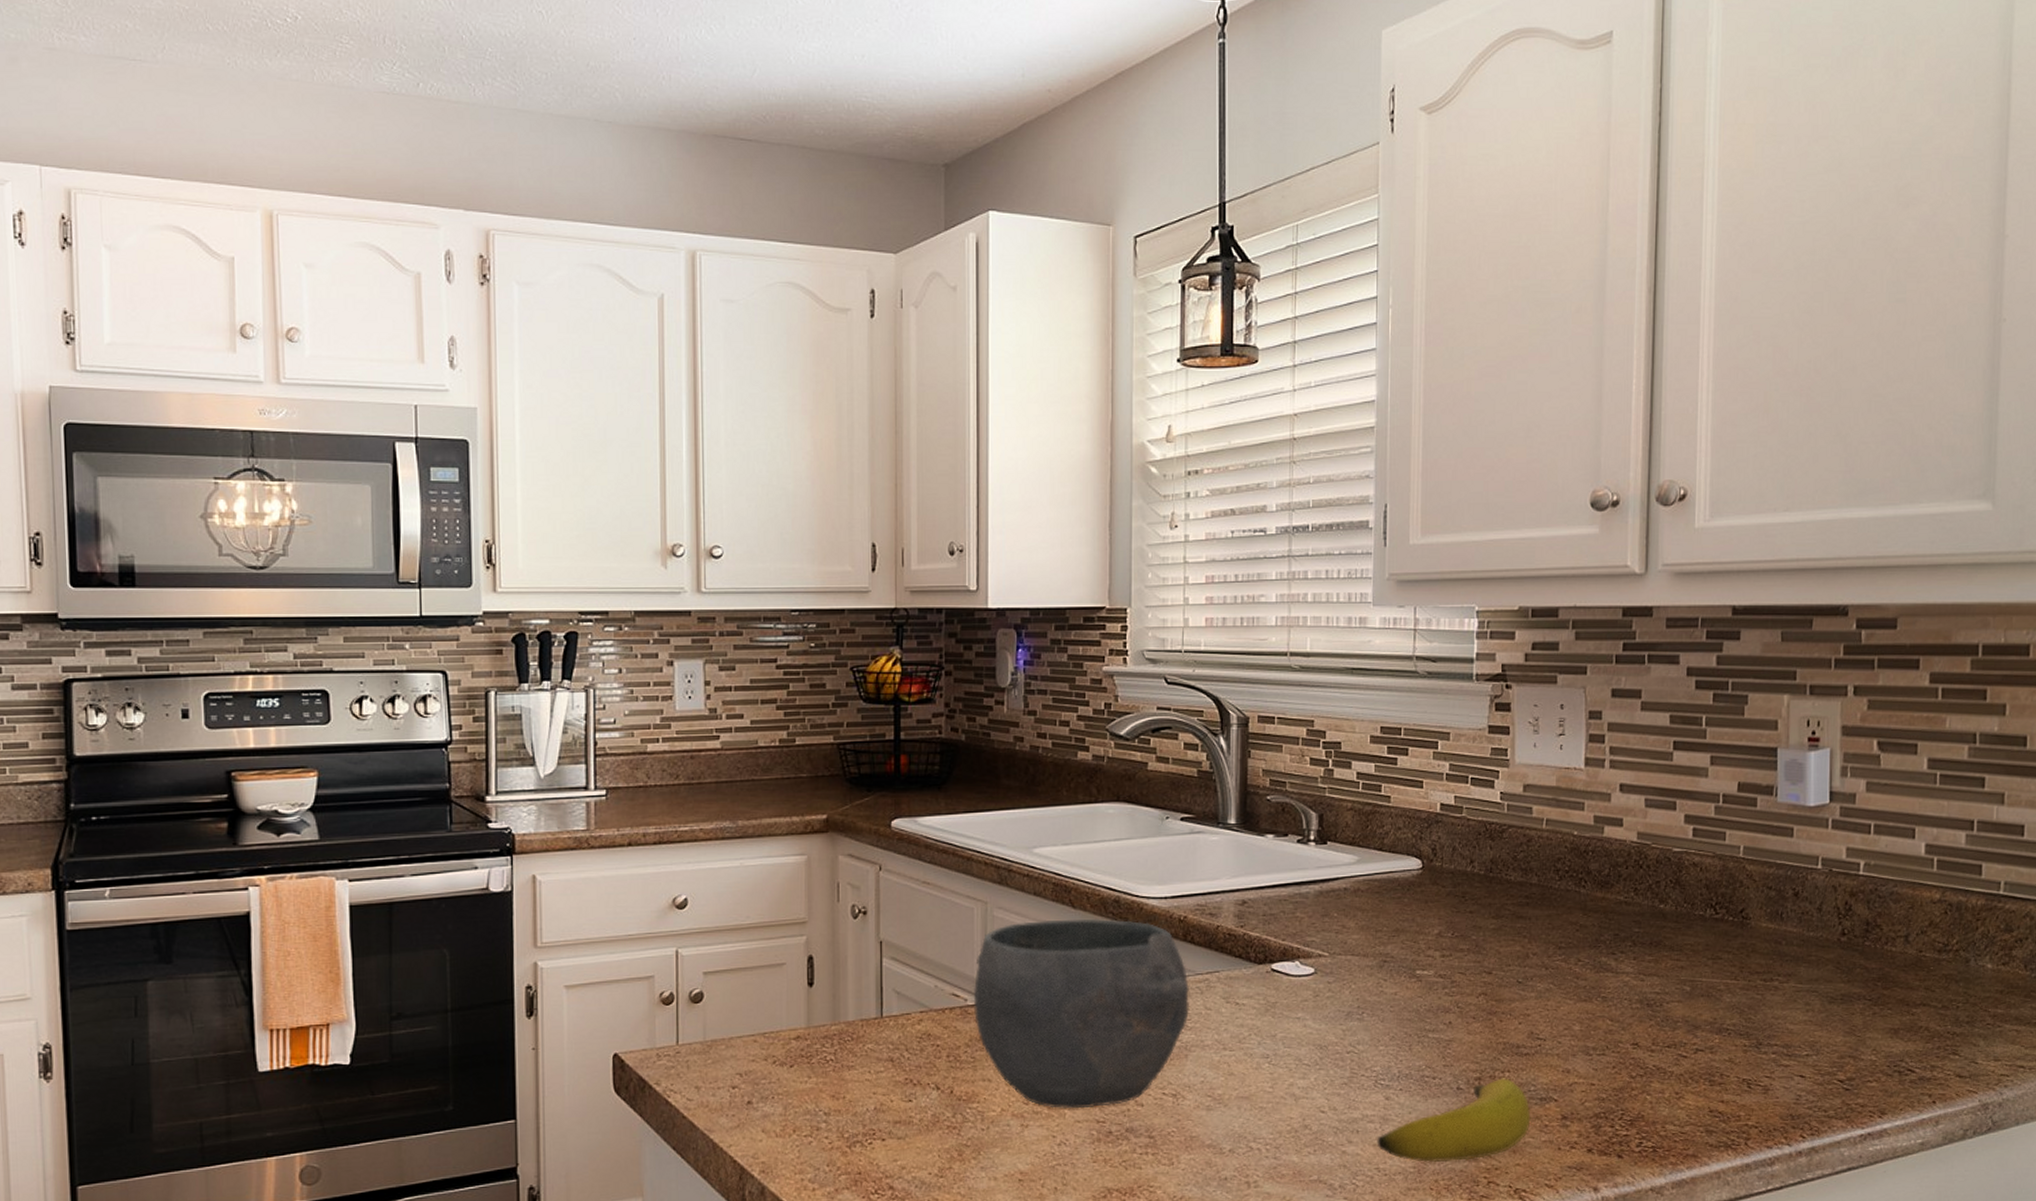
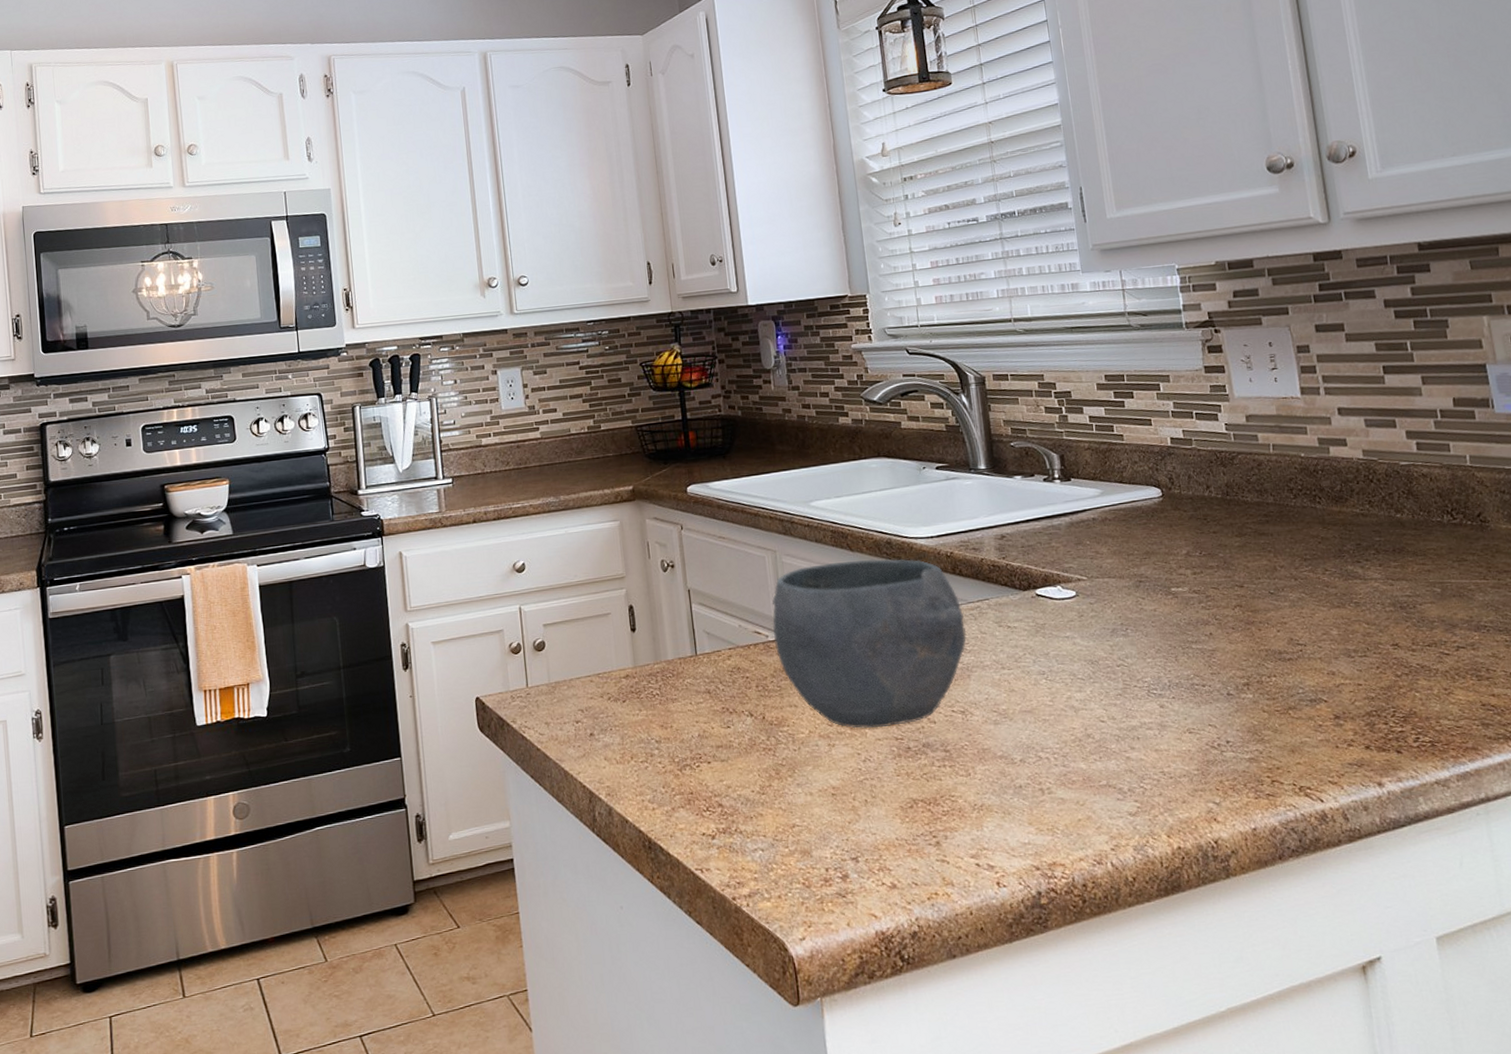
banana: present [1377,1078,1531,1162] -> none [1157,682,1304,765]

